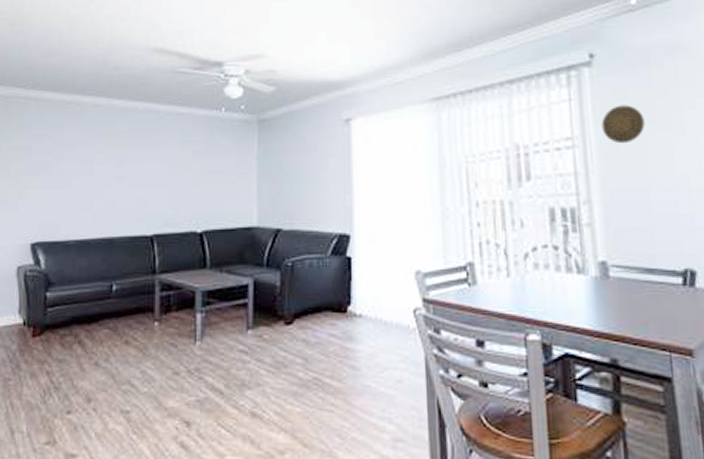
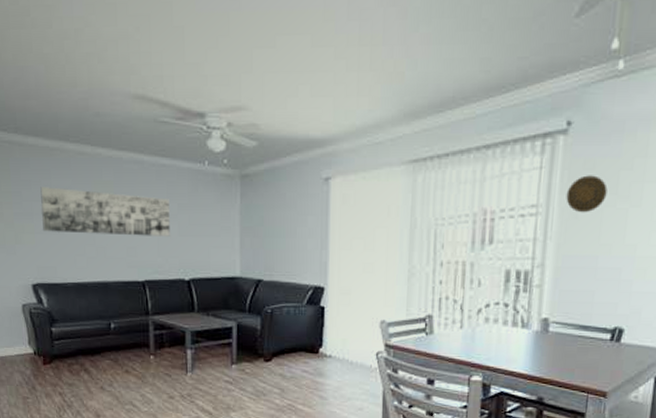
wall art: none [49,140,184,187] -> present [40,187,170,236]

